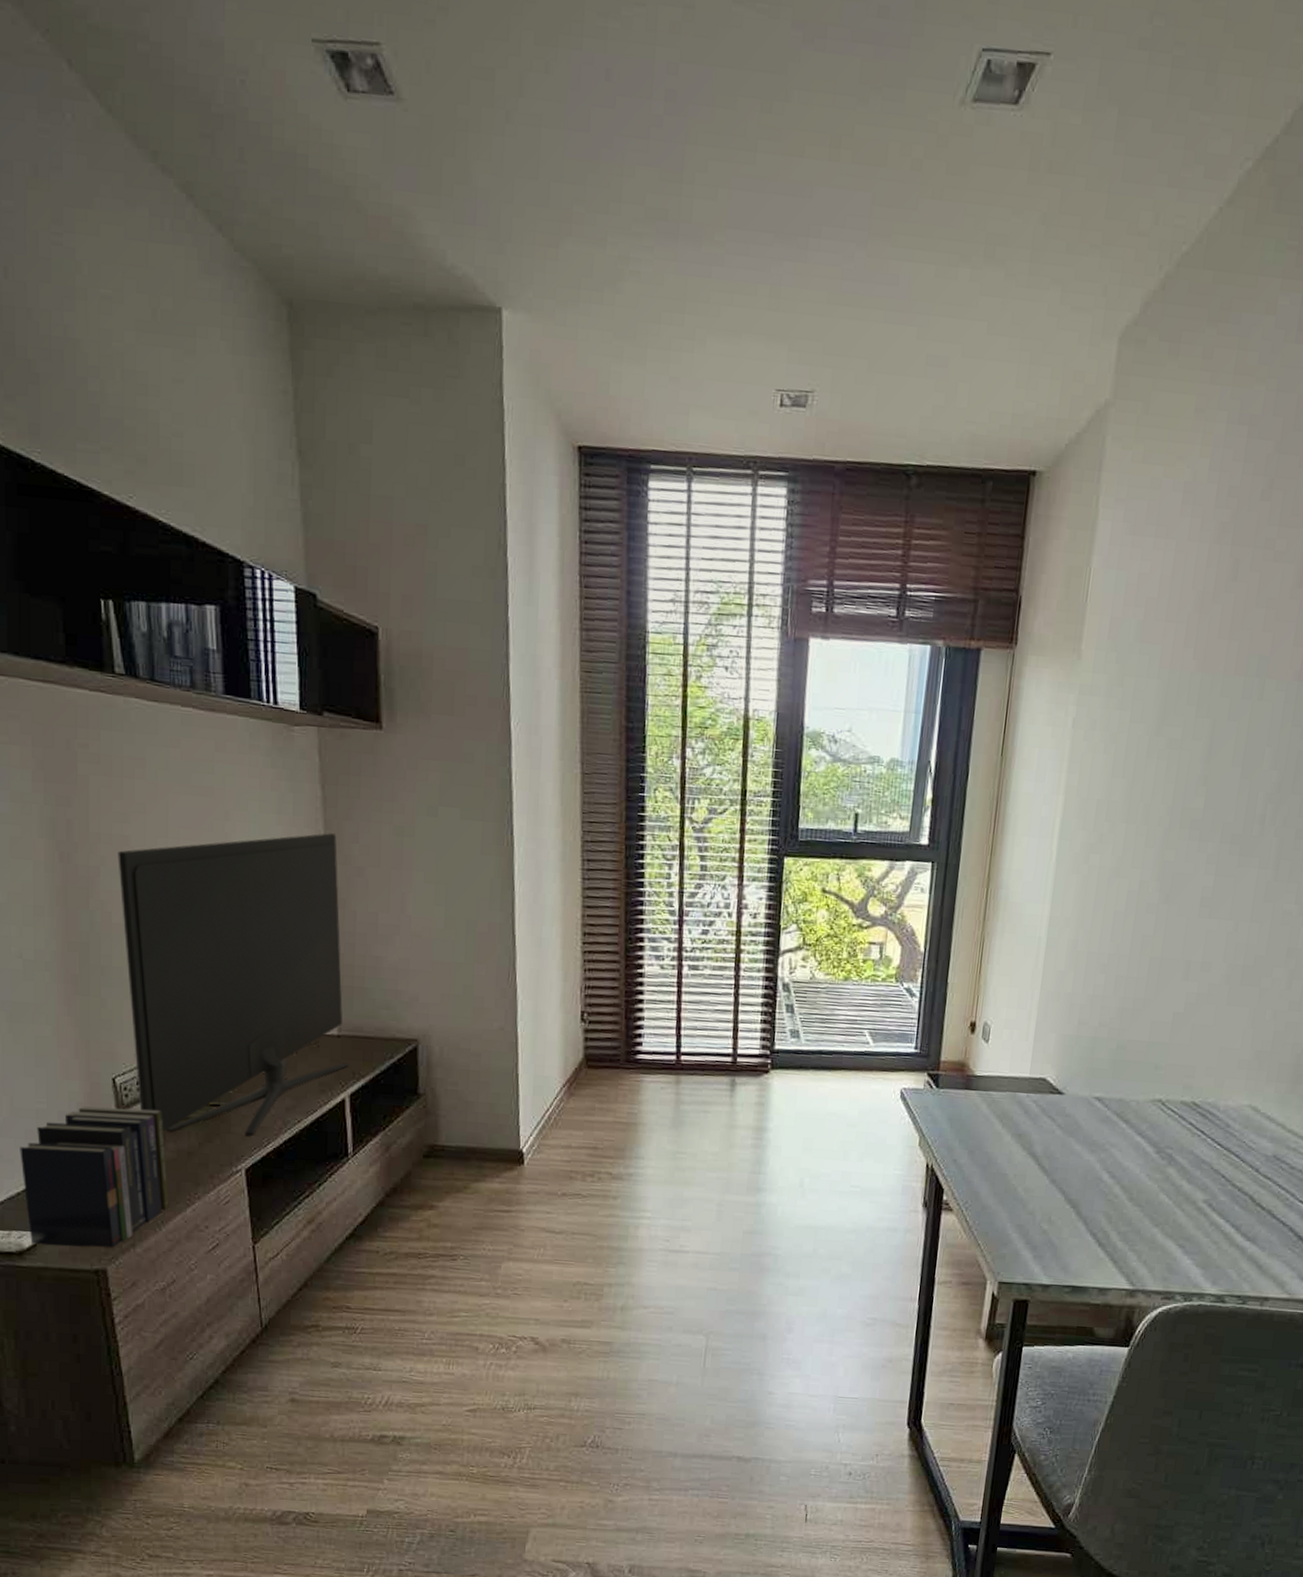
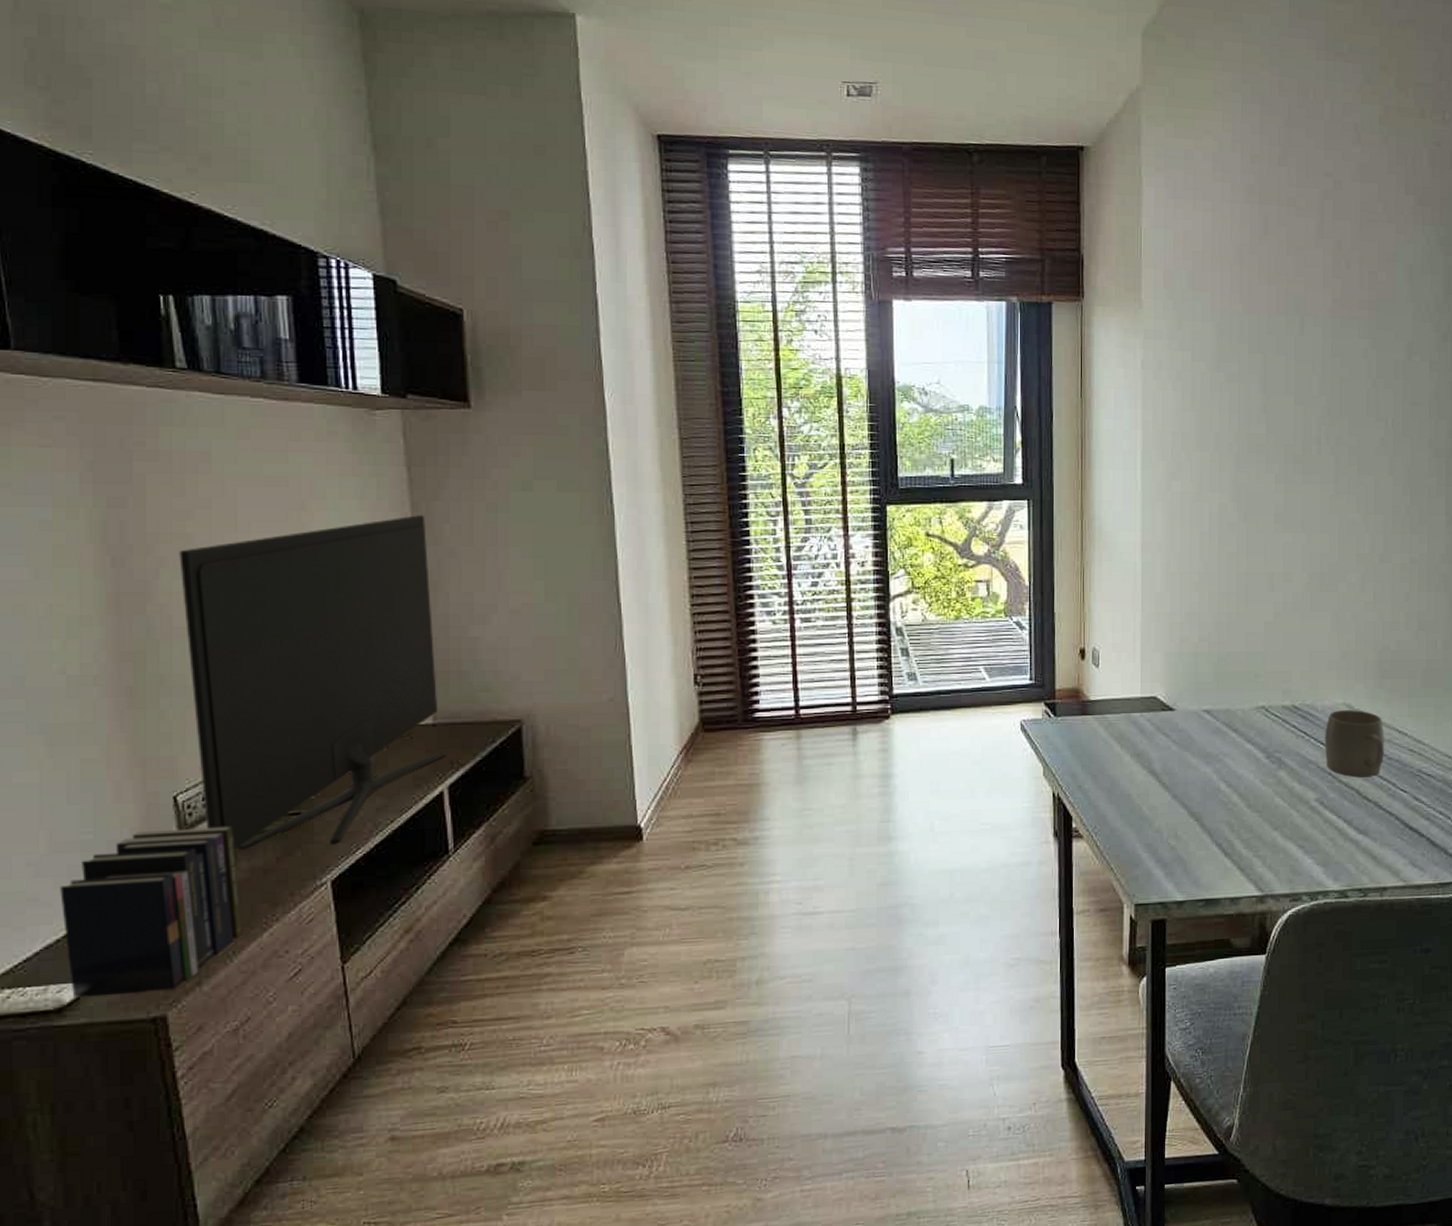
mug: none [1220,1112,1291,1185] -> present [1325,710,1384,778]

